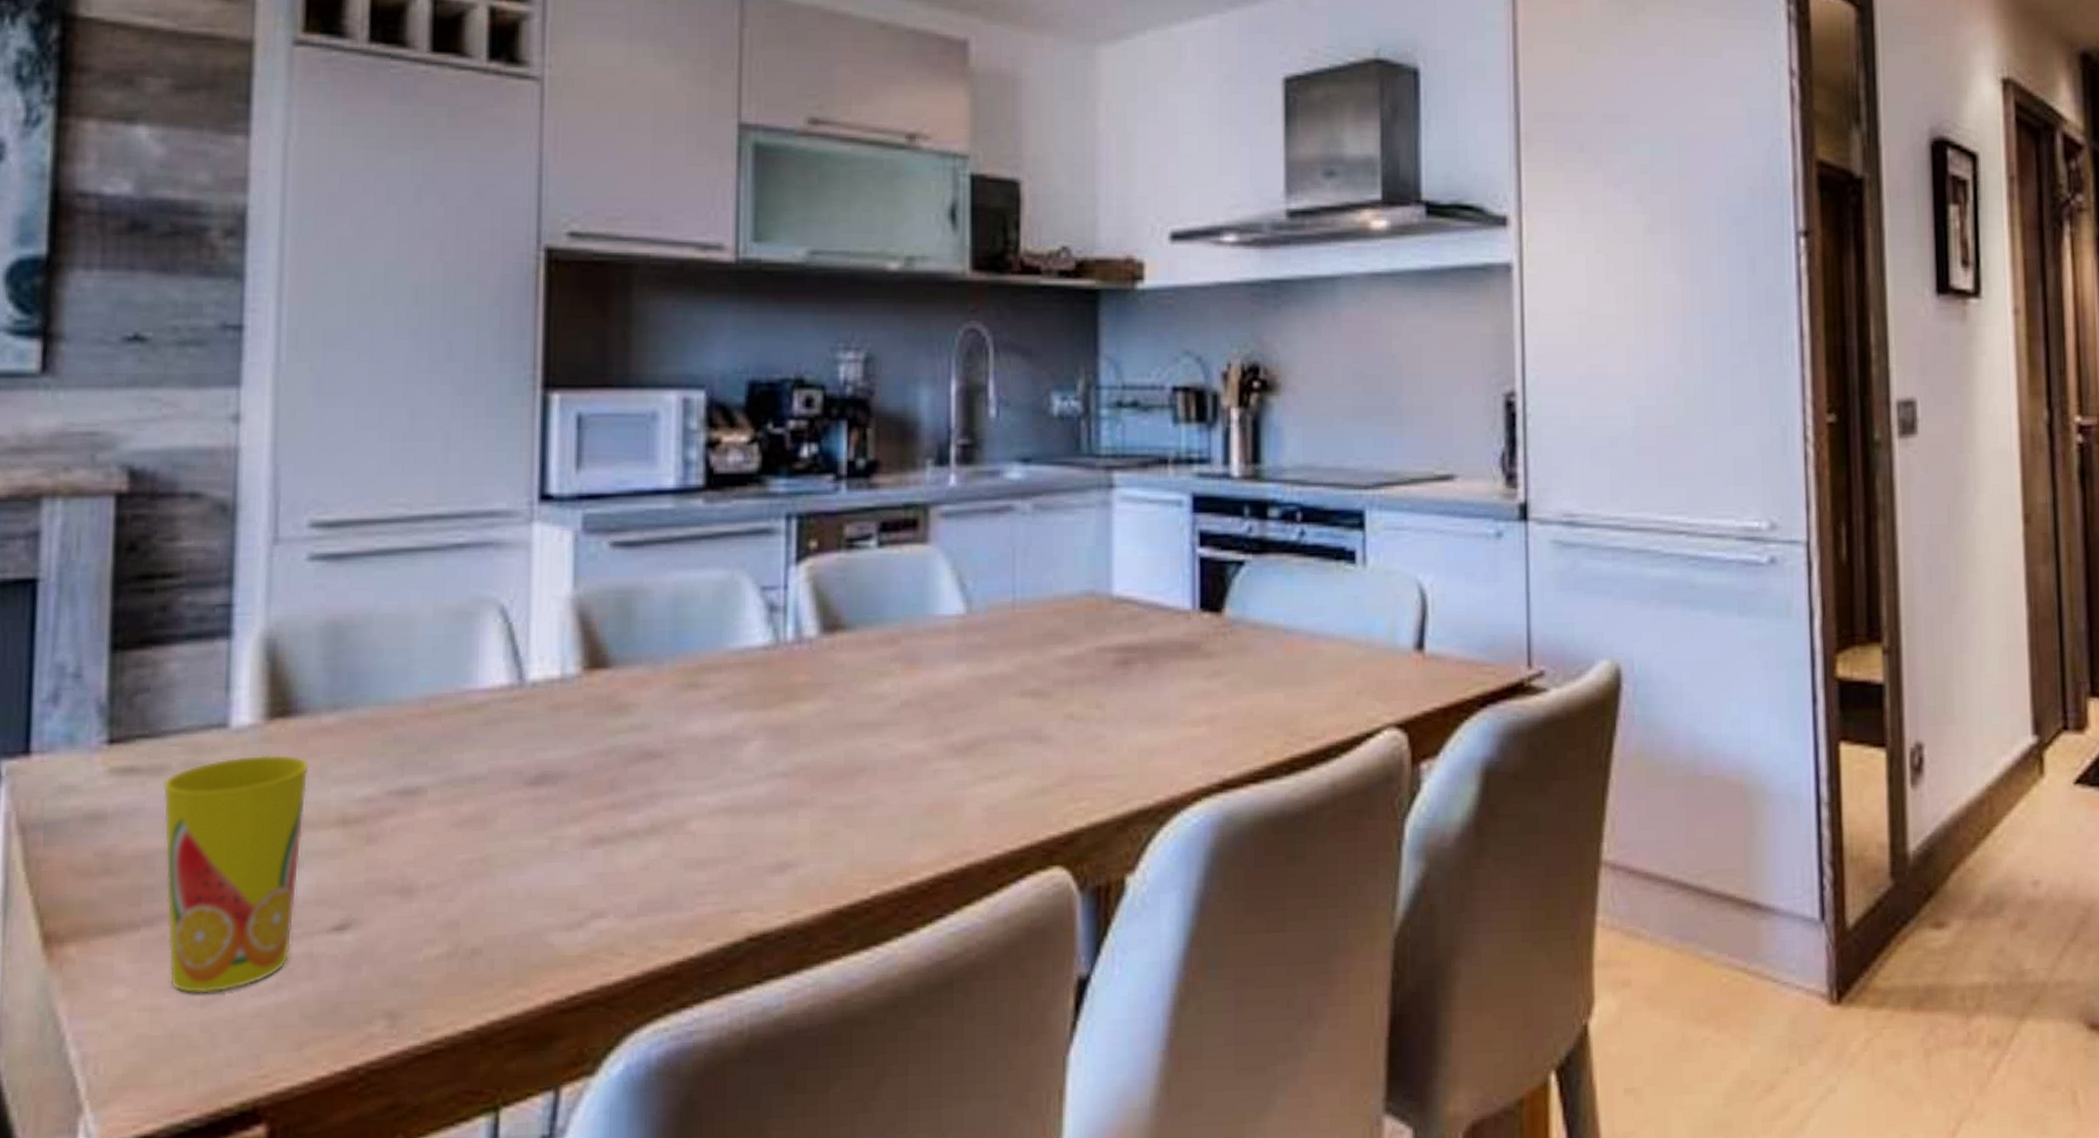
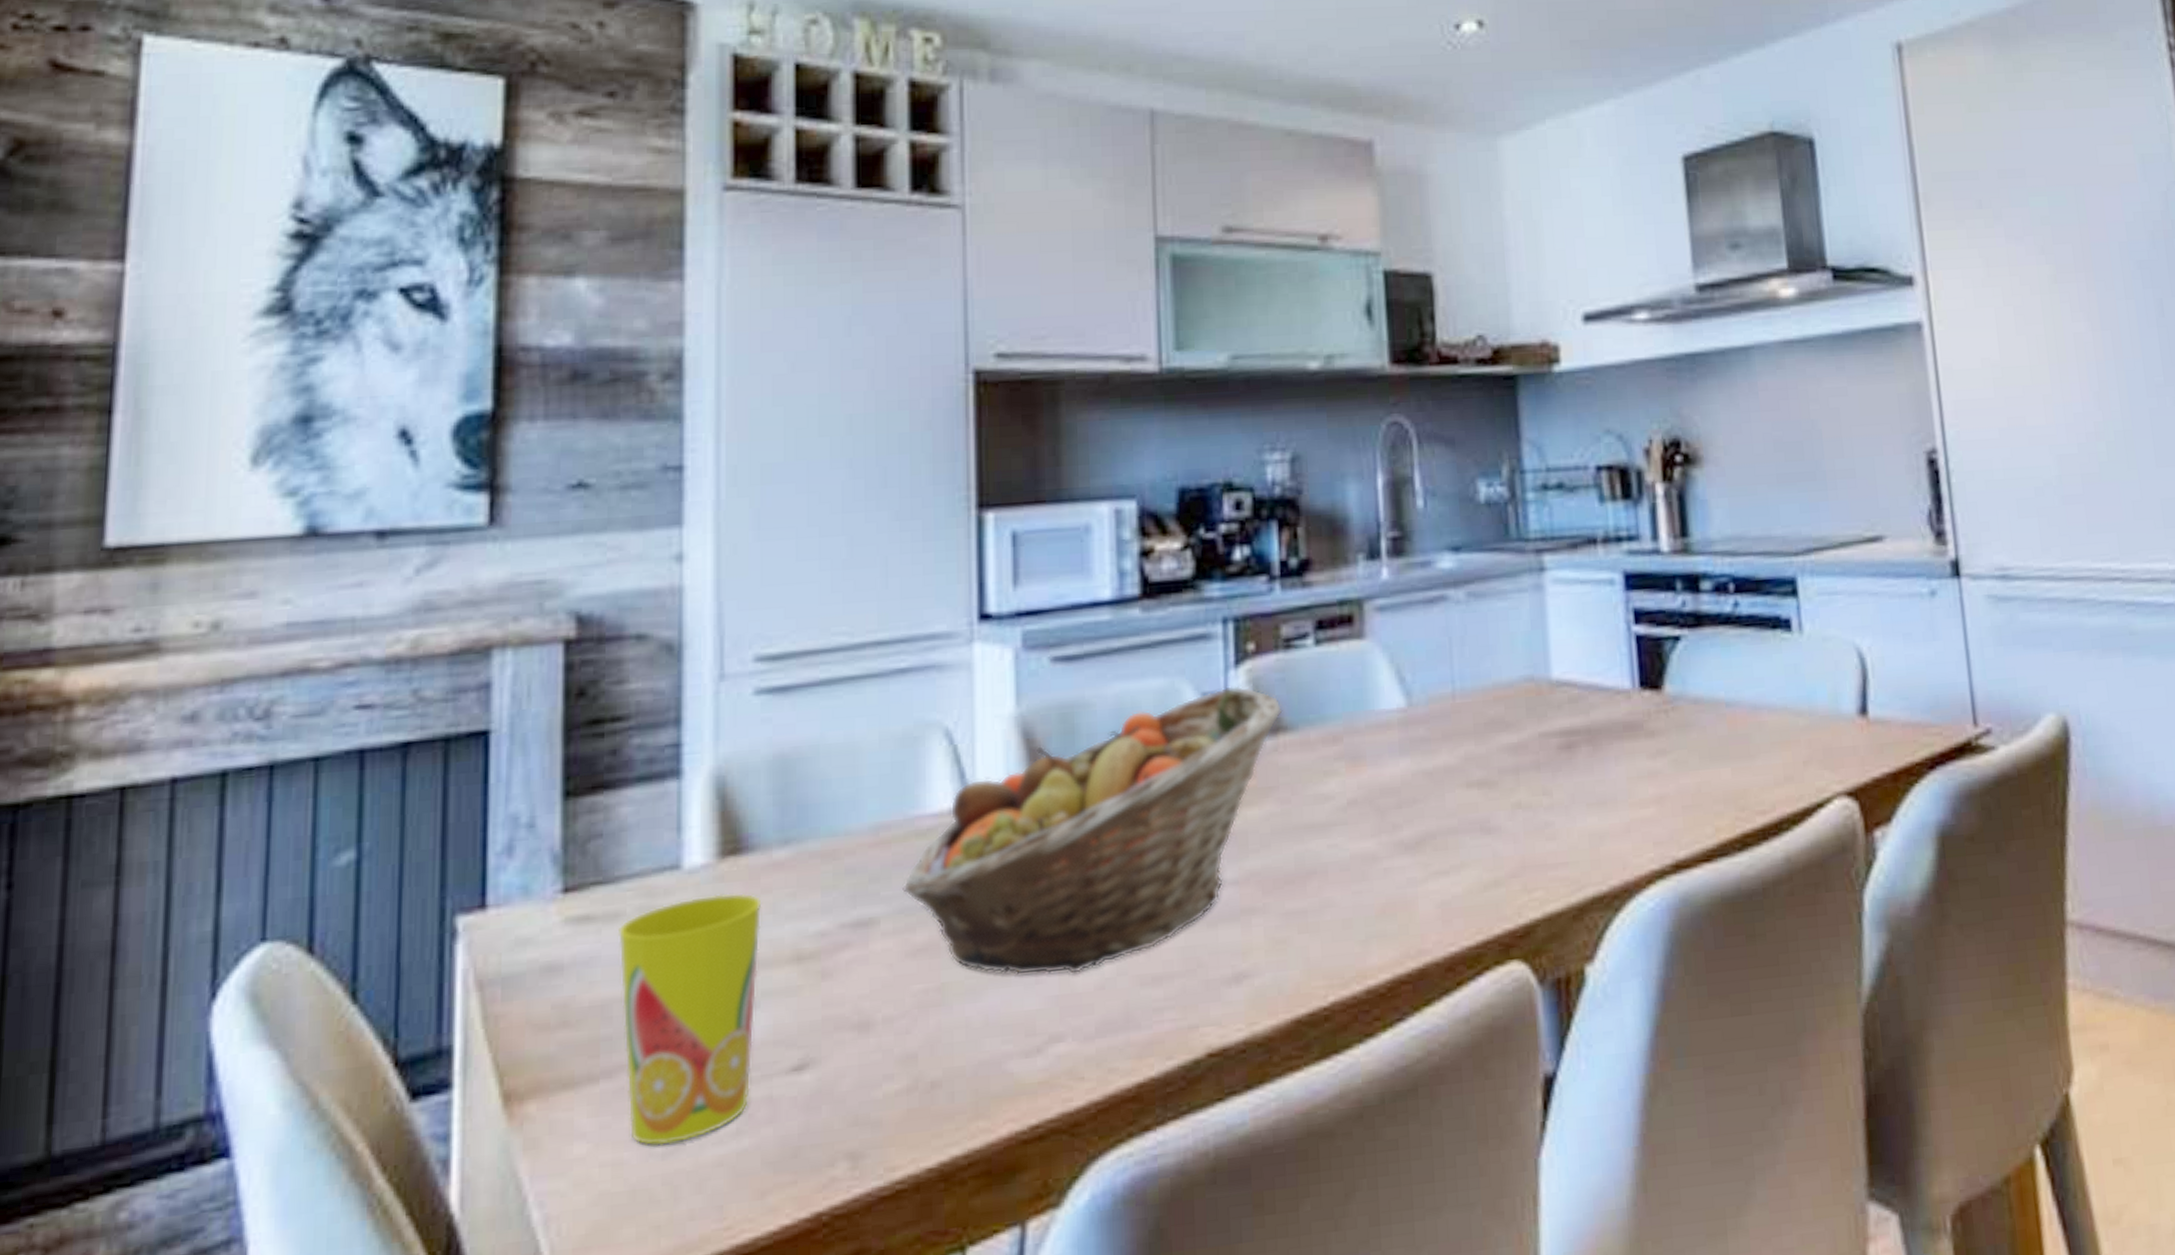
fruit basket: none [451,582,842,854] -> present [902,685,1283,976]

